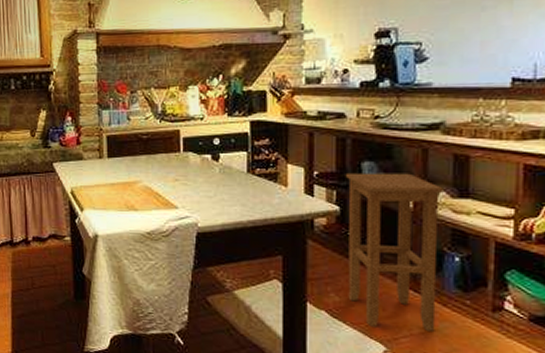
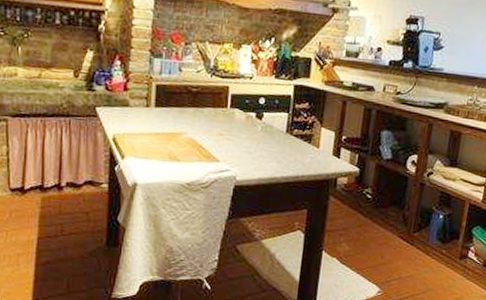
stool: present [345,172,444,331] -> none [356,139,440,275]

